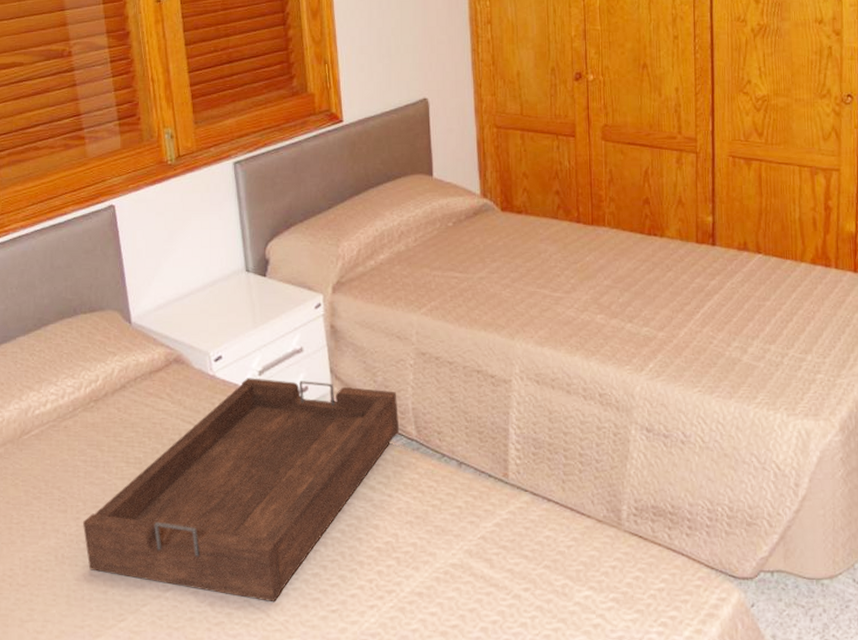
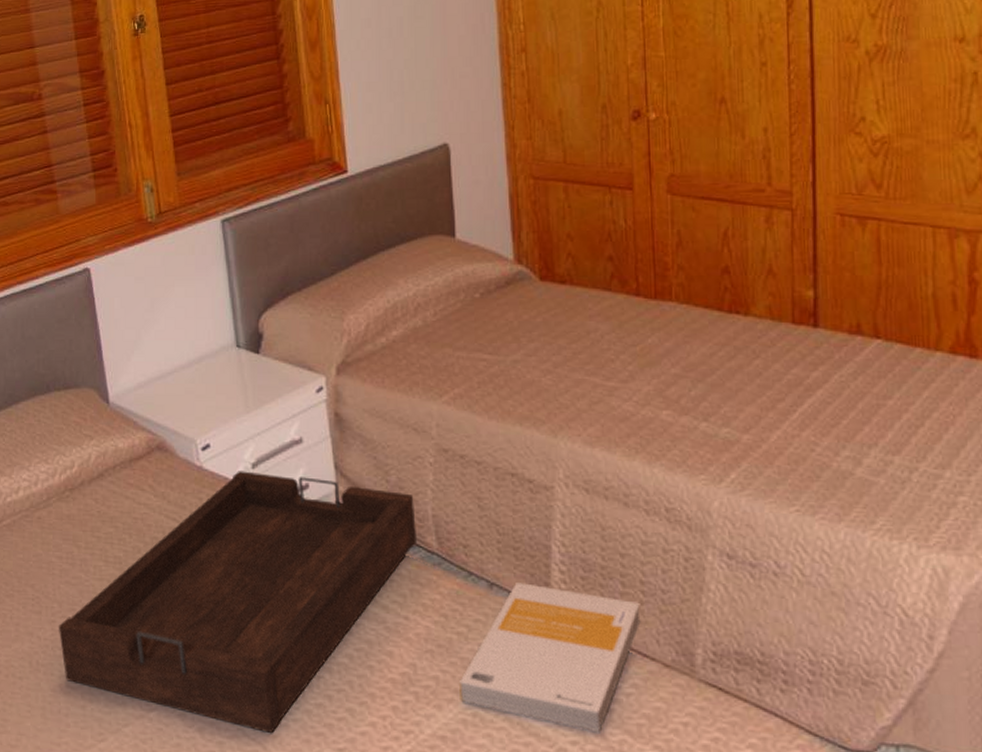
book: none [434,461,579,580] -> present [459,583,641,733]

